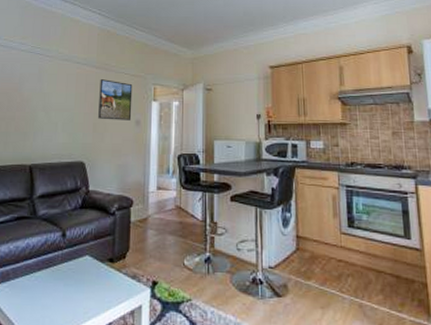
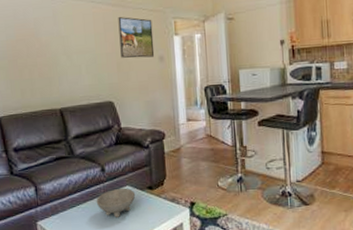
bowl: none [51,257,95,293] -> present [96,188,136,218]

